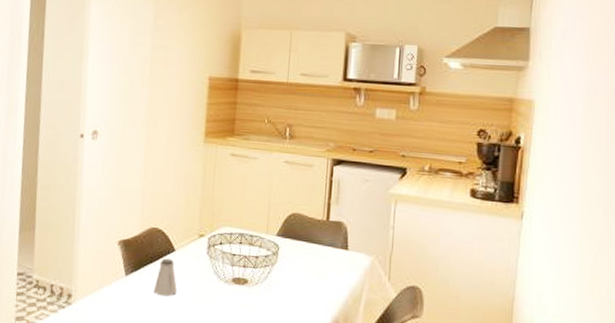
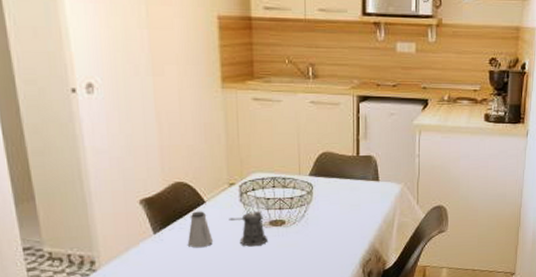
pepper shaker: none [194,265,229,303] -> present [229,210,268,247]

